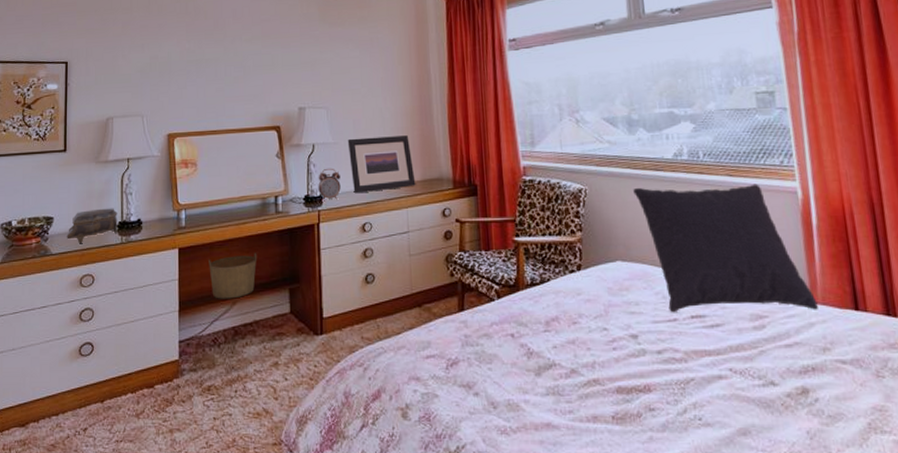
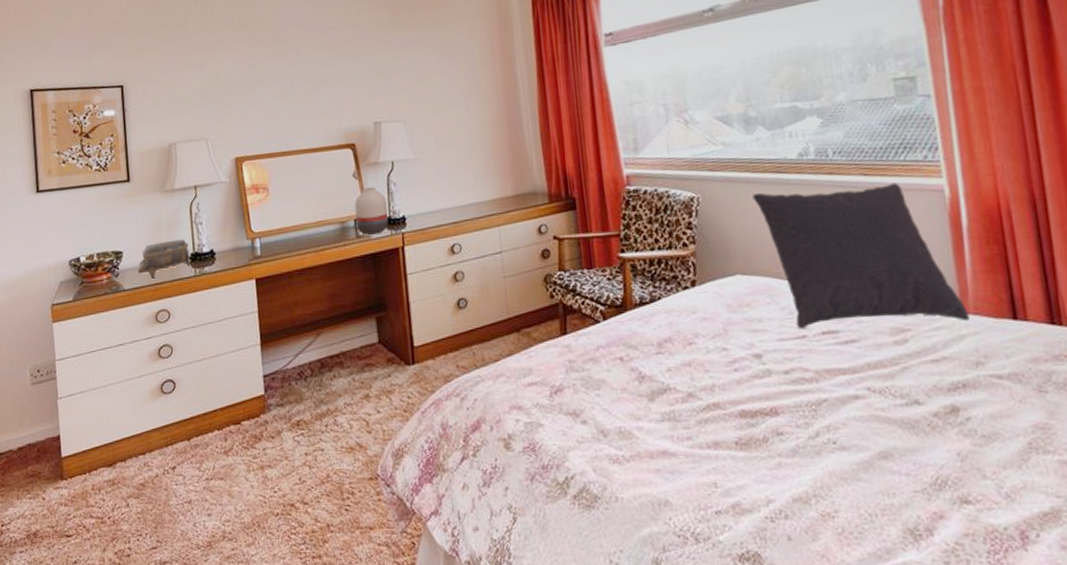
basket: present [209,252,258,299] -> none [288,280,340,331]
vase: none [276,167,306,211] -> present [354,187,389,235]
alarm clock: present [318,168,341,200] -> none [399,186,425,222]
picture frame: present [347,135,416,194] -> none [429,147,507,213]

